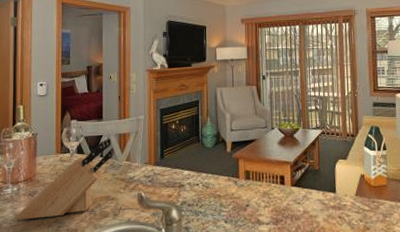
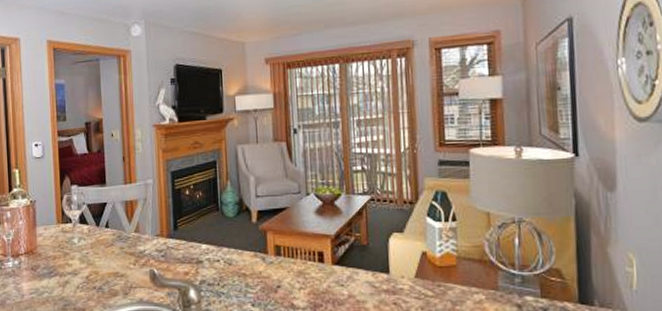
knife block: present [15,138,115,220] -> none [18,206,121,297]

